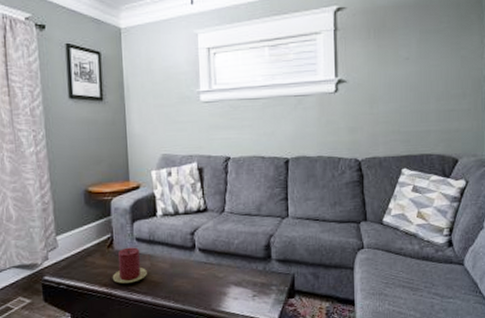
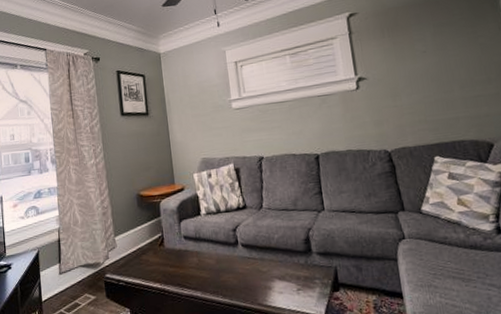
candle: present [112,247,147,284] -> none [164,244,196,280]

